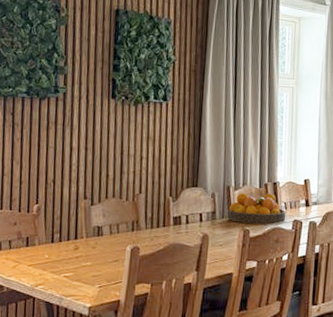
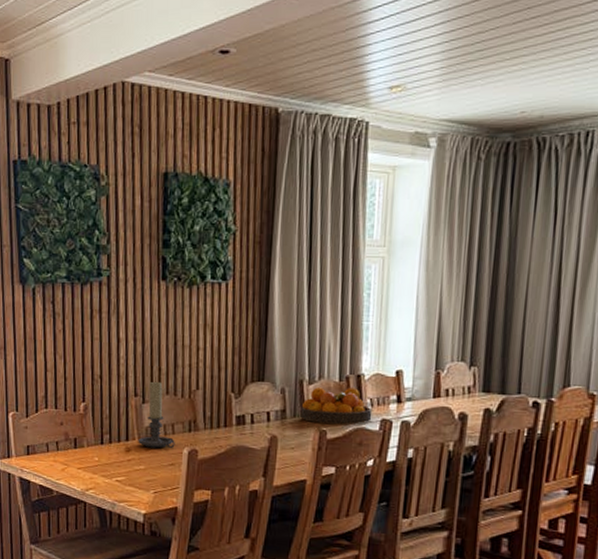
candle holder: none [86,186,120,246] -> present [138,381,175,449]

